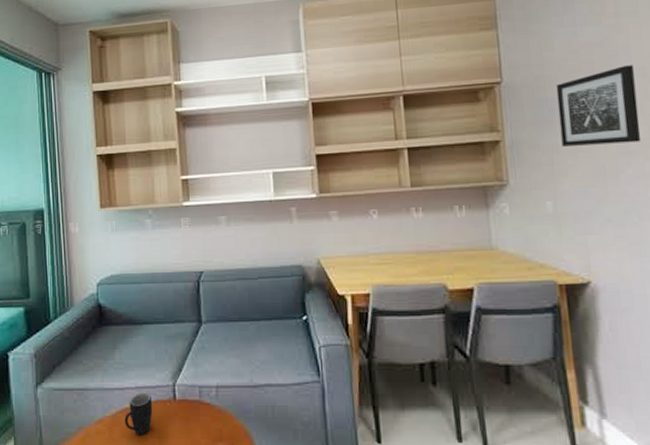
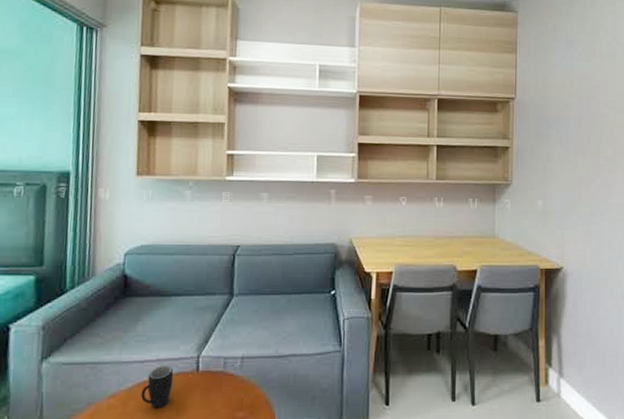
wall art: present [555,65,641,147] -> none [554,97,608,159]

